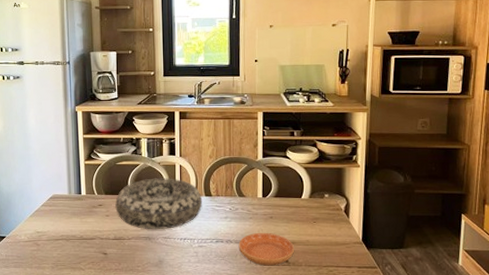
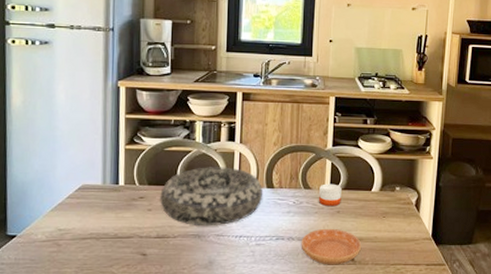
candle: none [252,192,273,213] -> present [318,184,342,207]

